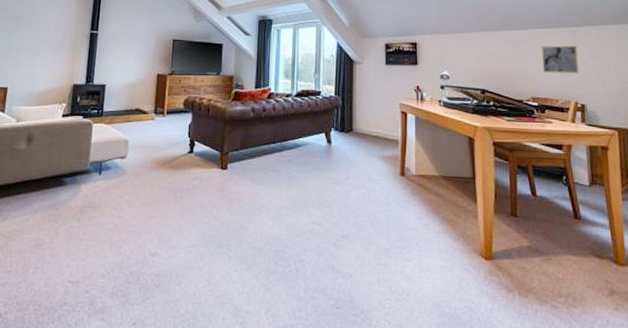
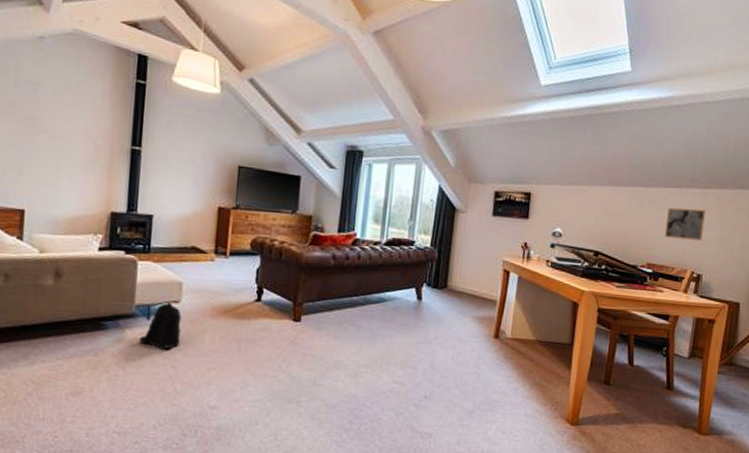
backpack: none [92,158,127,201] -> present [139,302,182,350]

